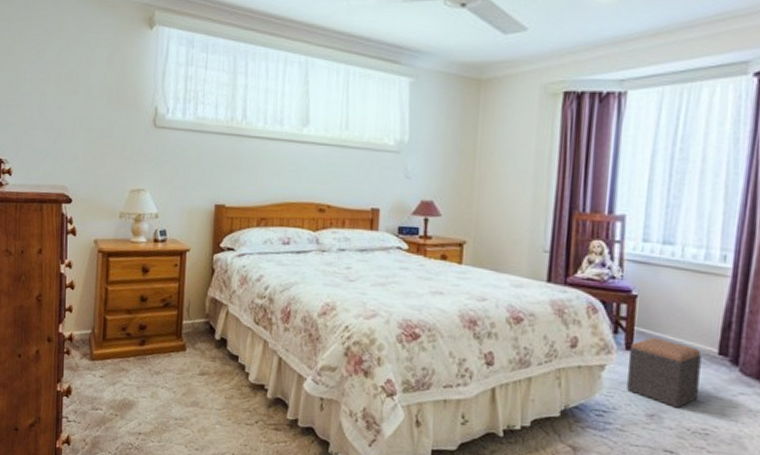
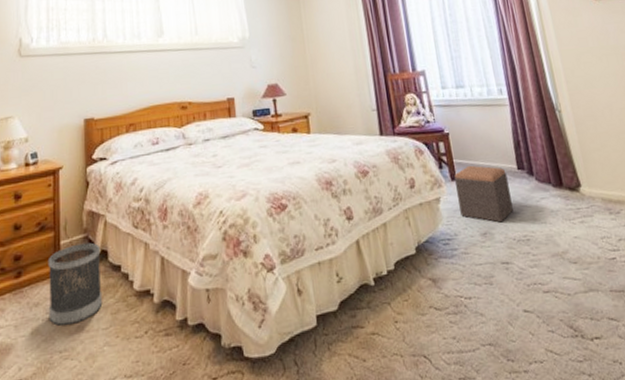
wastebasket: none [167,327,221,398] -> present [47,242,103,326]

